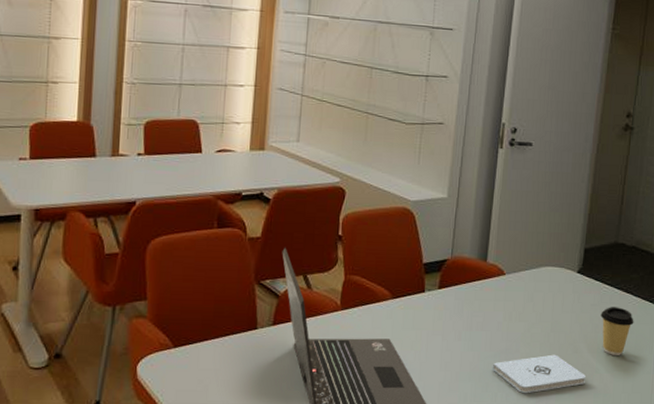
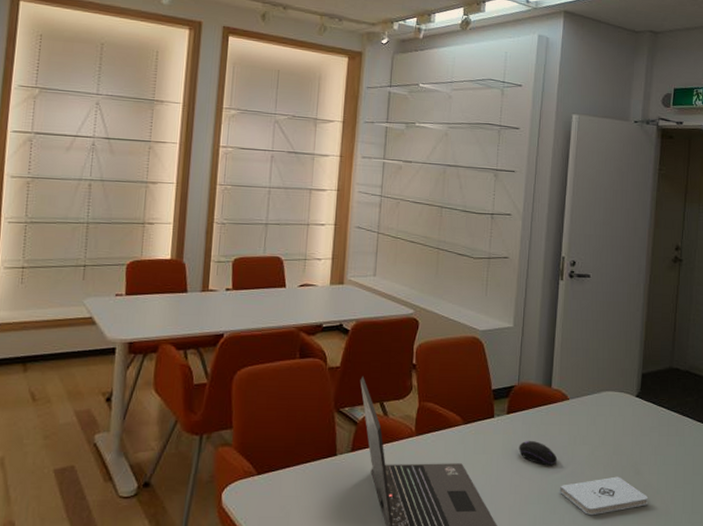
computer mouse: none [450,316,492,342] -> present [518,440,558,465]
coffee cup: present [600,307,634,355] -> none [659,429,691,476]

